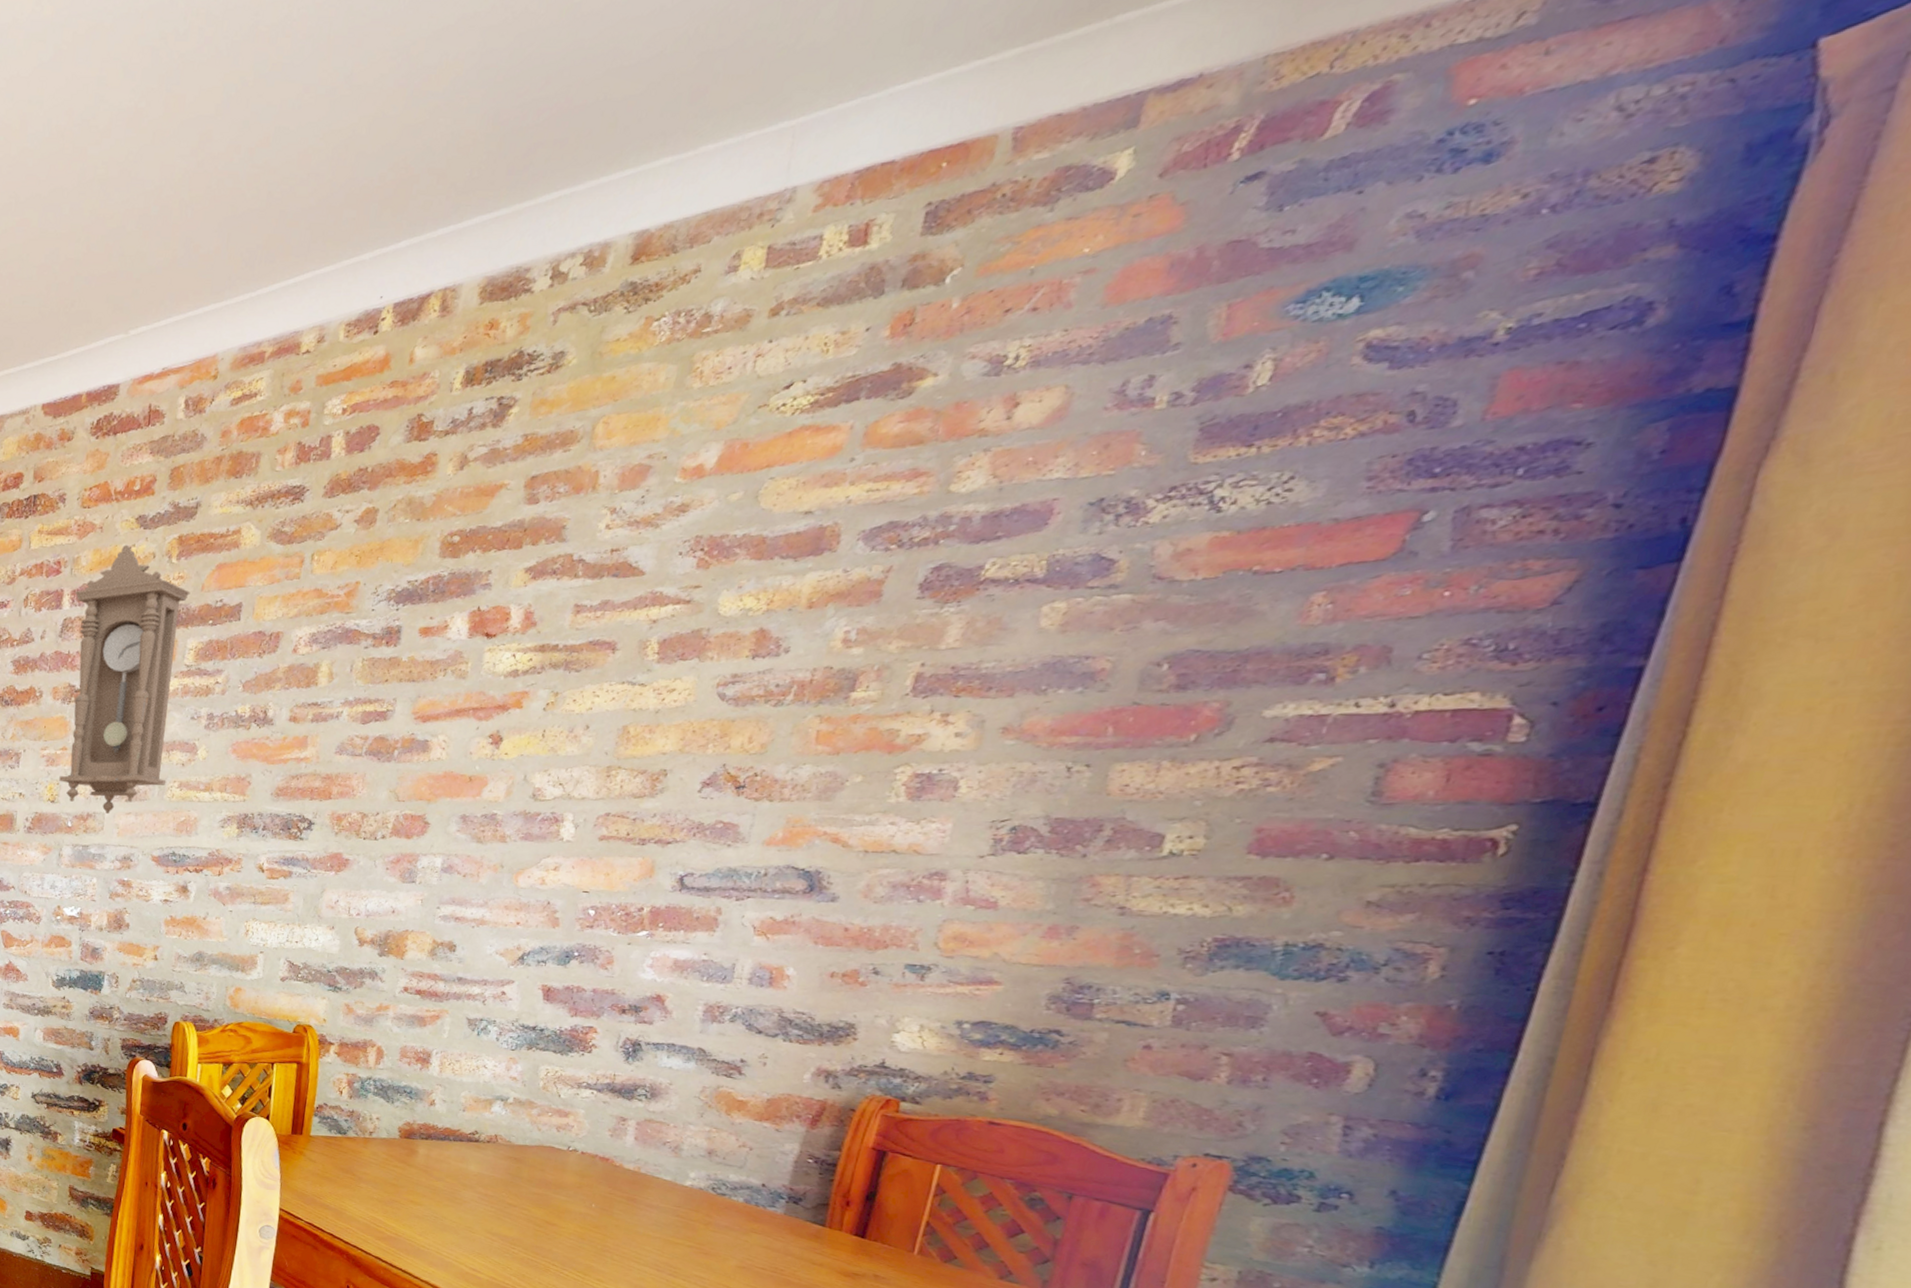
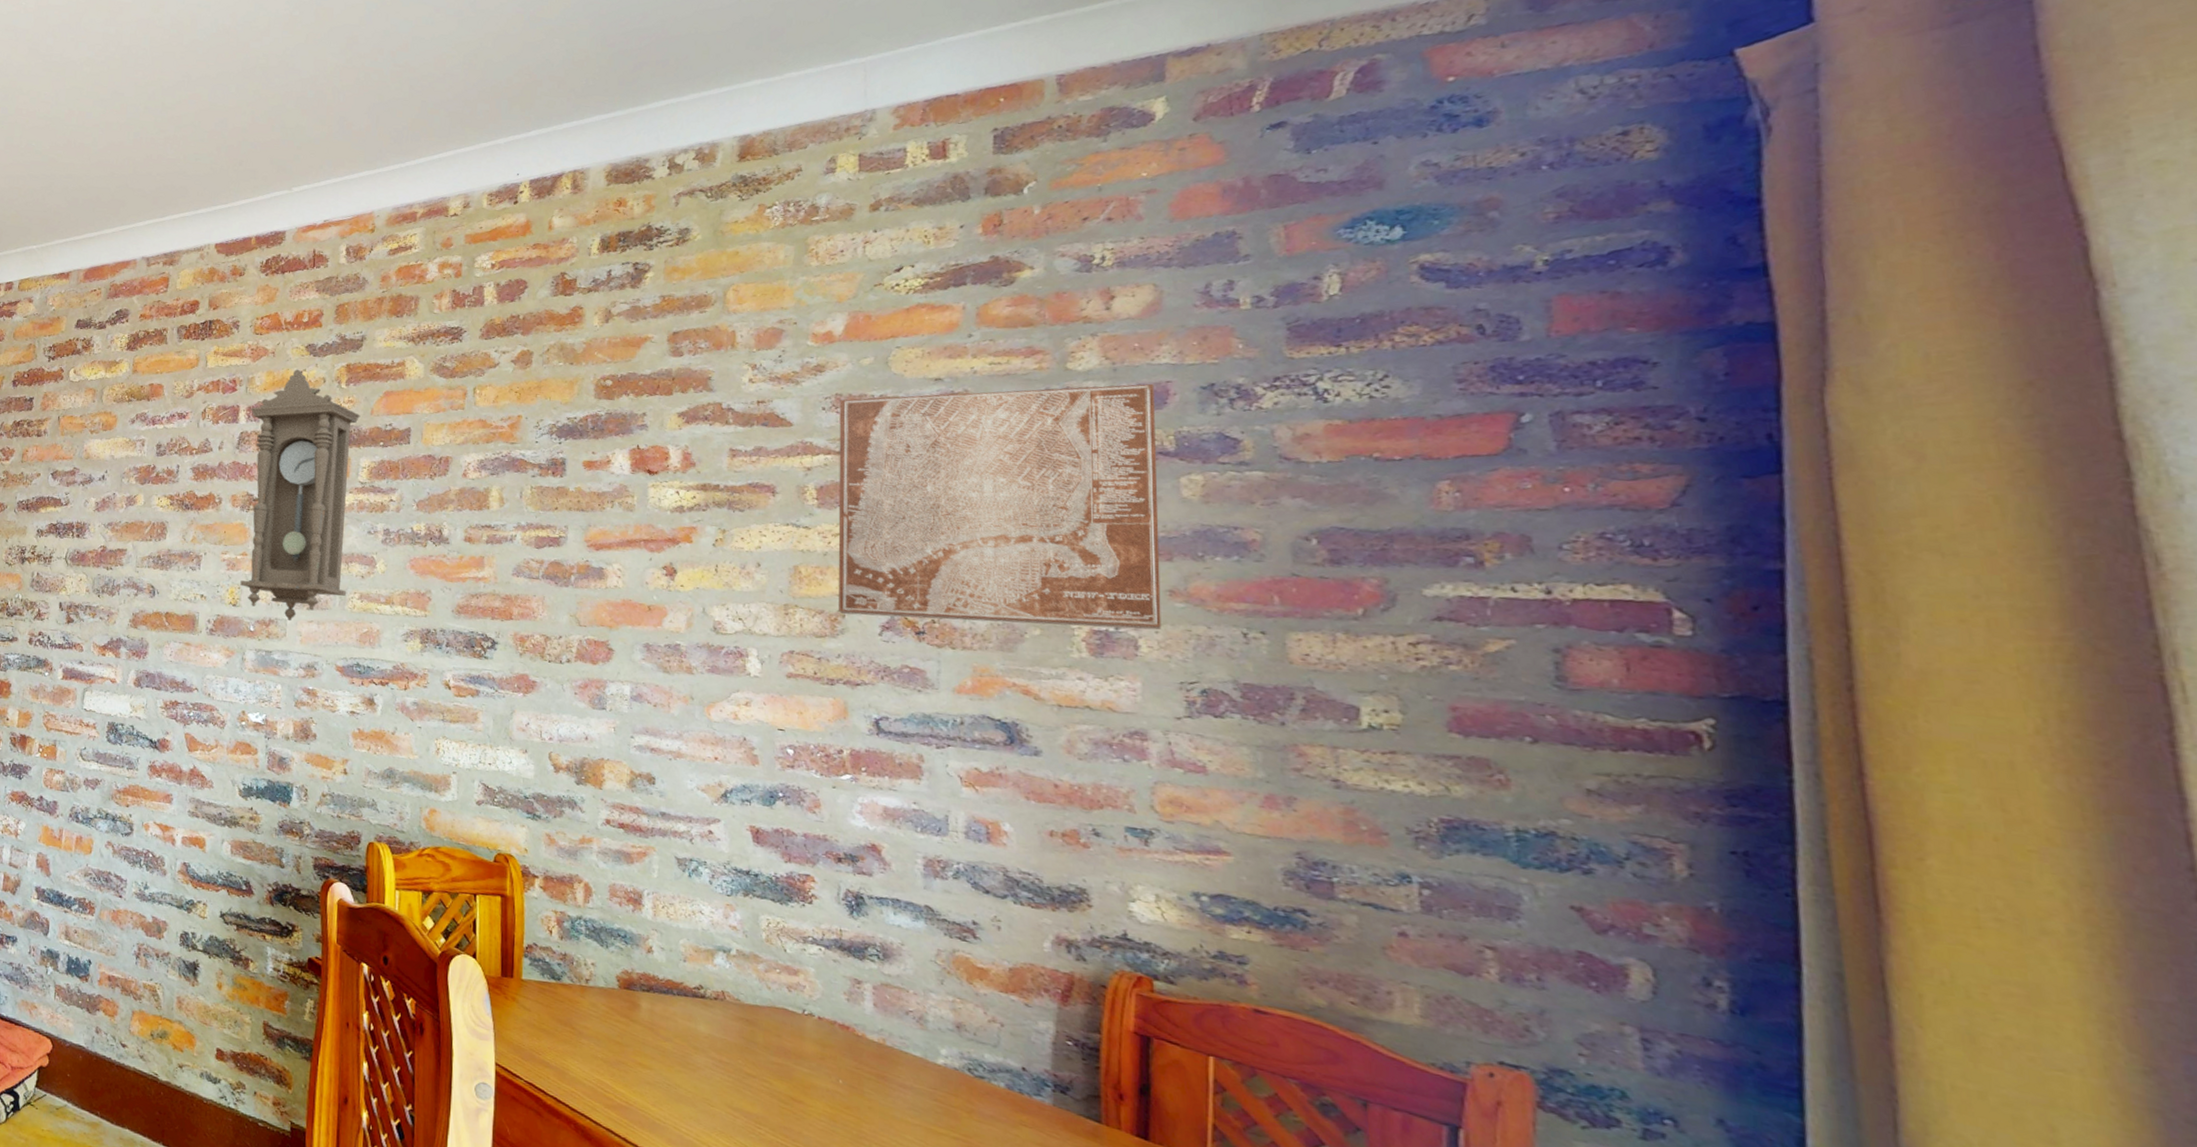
wall art: none [662,502,1039,773] -> present [838,383,1161,631]

